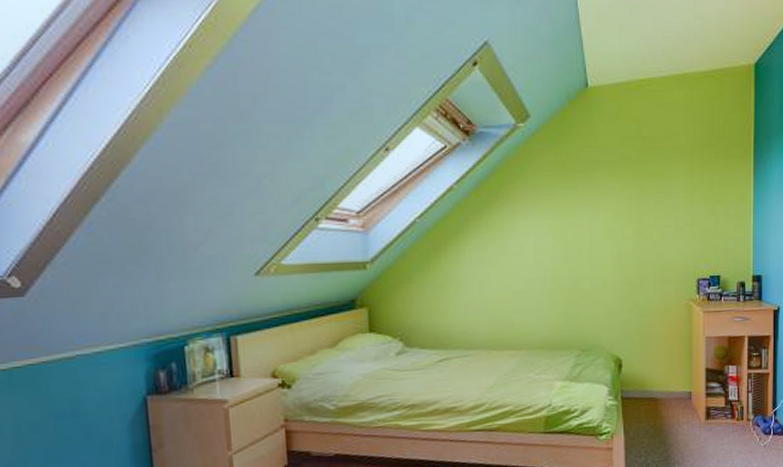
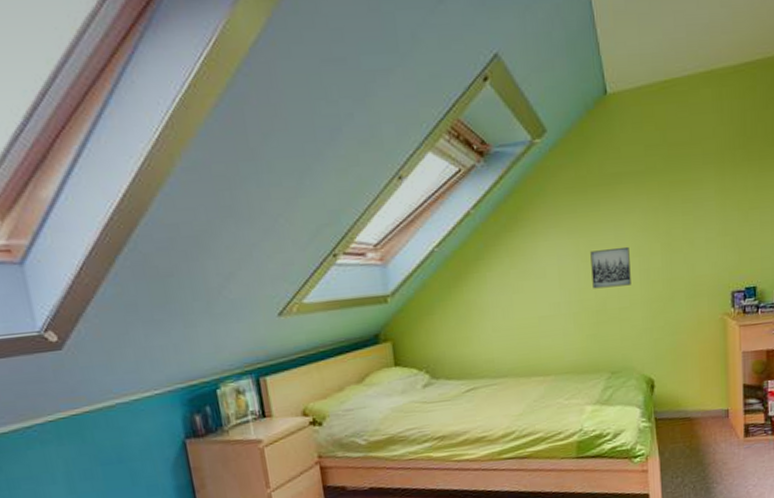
wall art: none [566,230,604,268] -> present [590,246,631,289]

